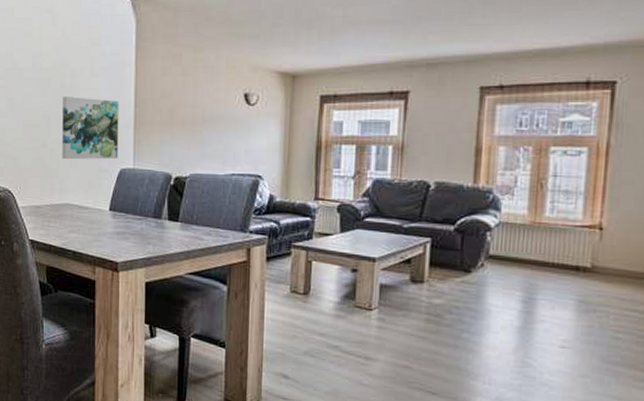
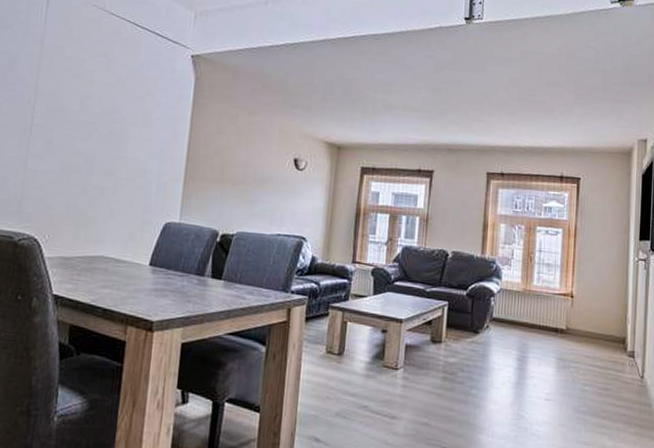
wall art: present [62,95,119,160] -> none [102,142,171,212]

